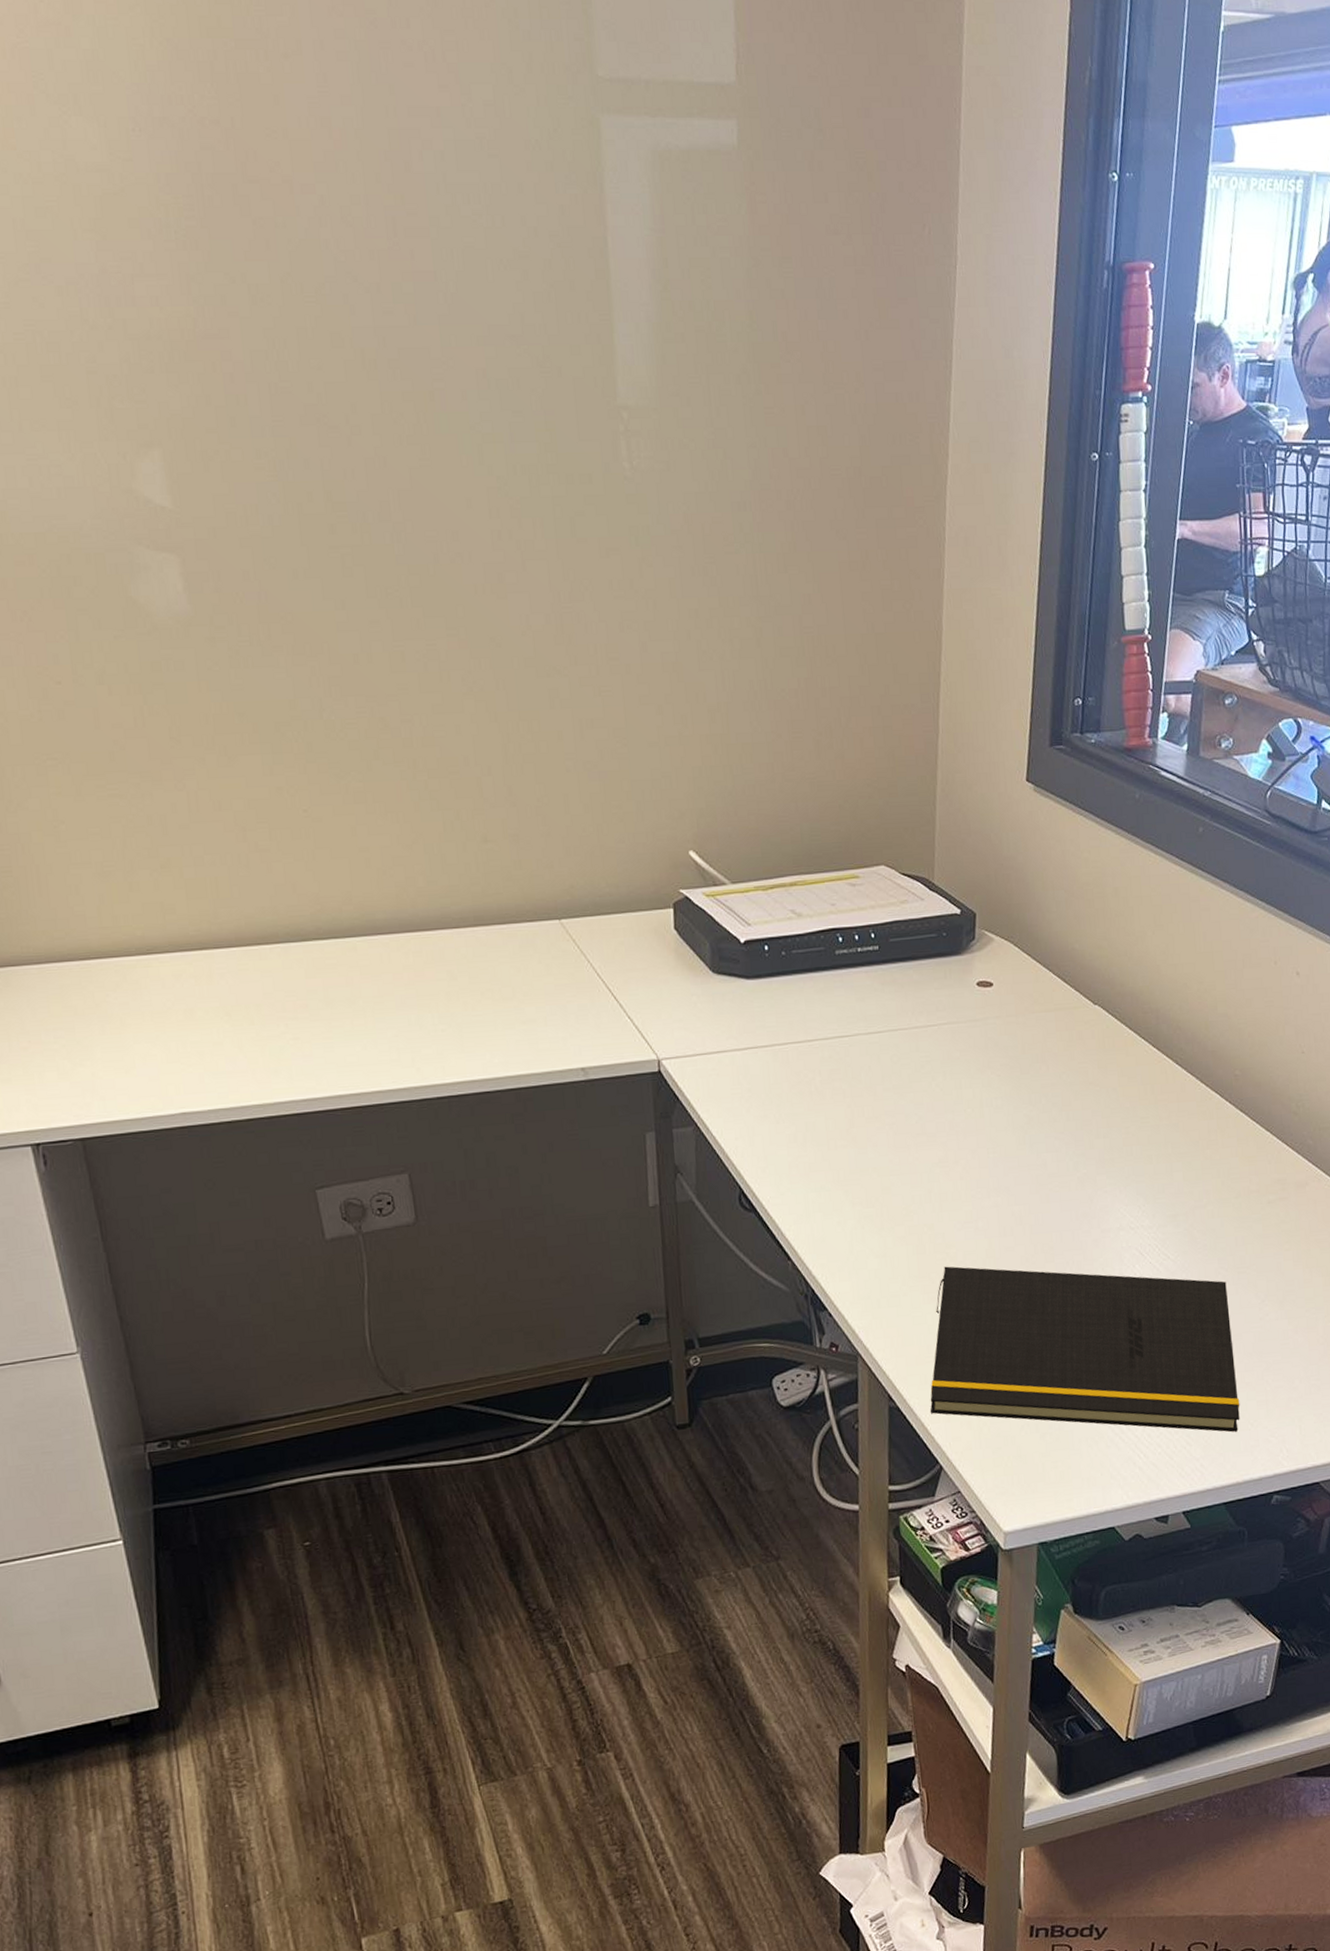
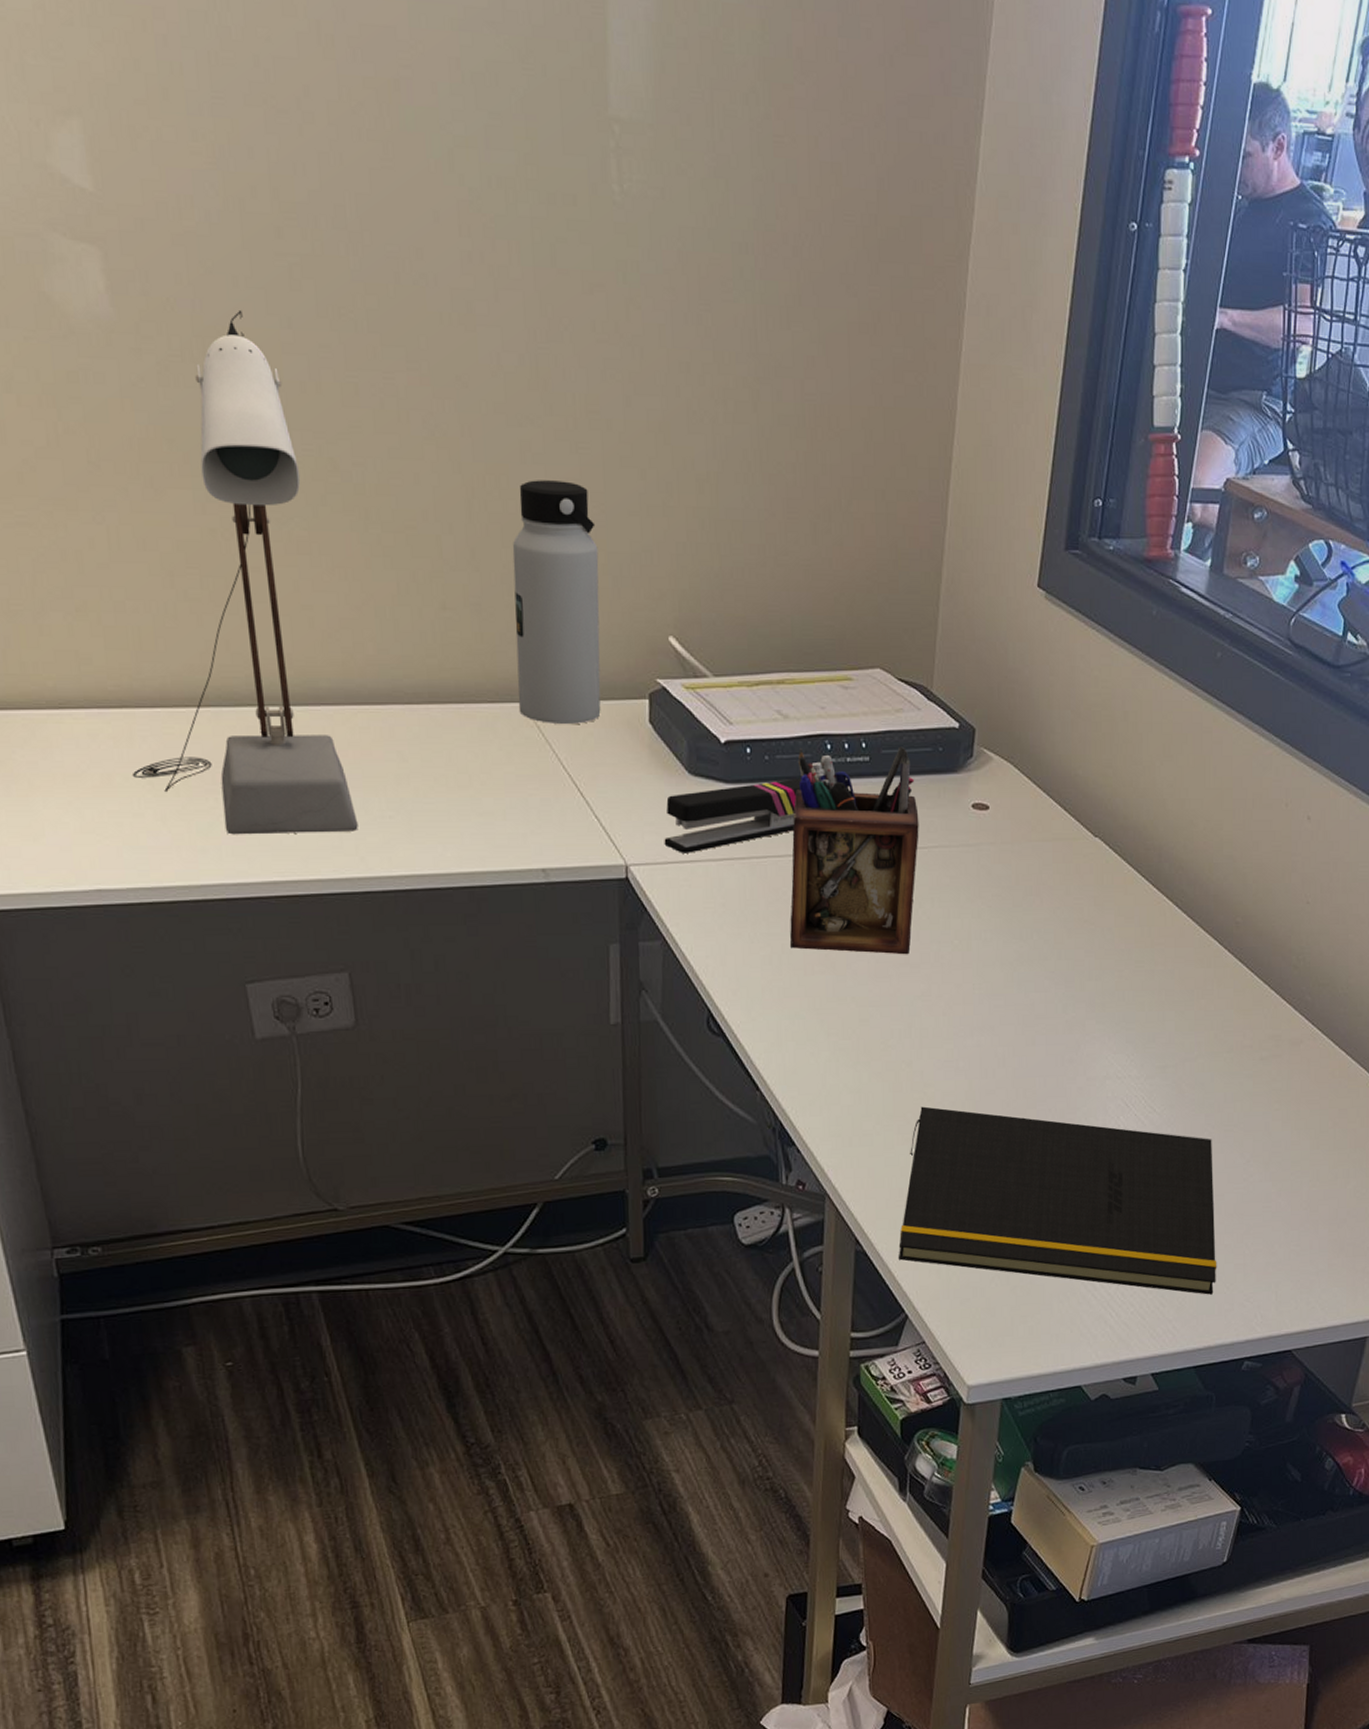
desk lamp: none [212,597,414,1056] -> present [133,309,358,835]
water bottle: none [545,721,630,937] -> present [512,480,601,724]
stapler: none [692,970,817,1046] -> present [664,778,802,853]
desk organizer: none [810,934,929,1127] -> present [790,746,919,955]

